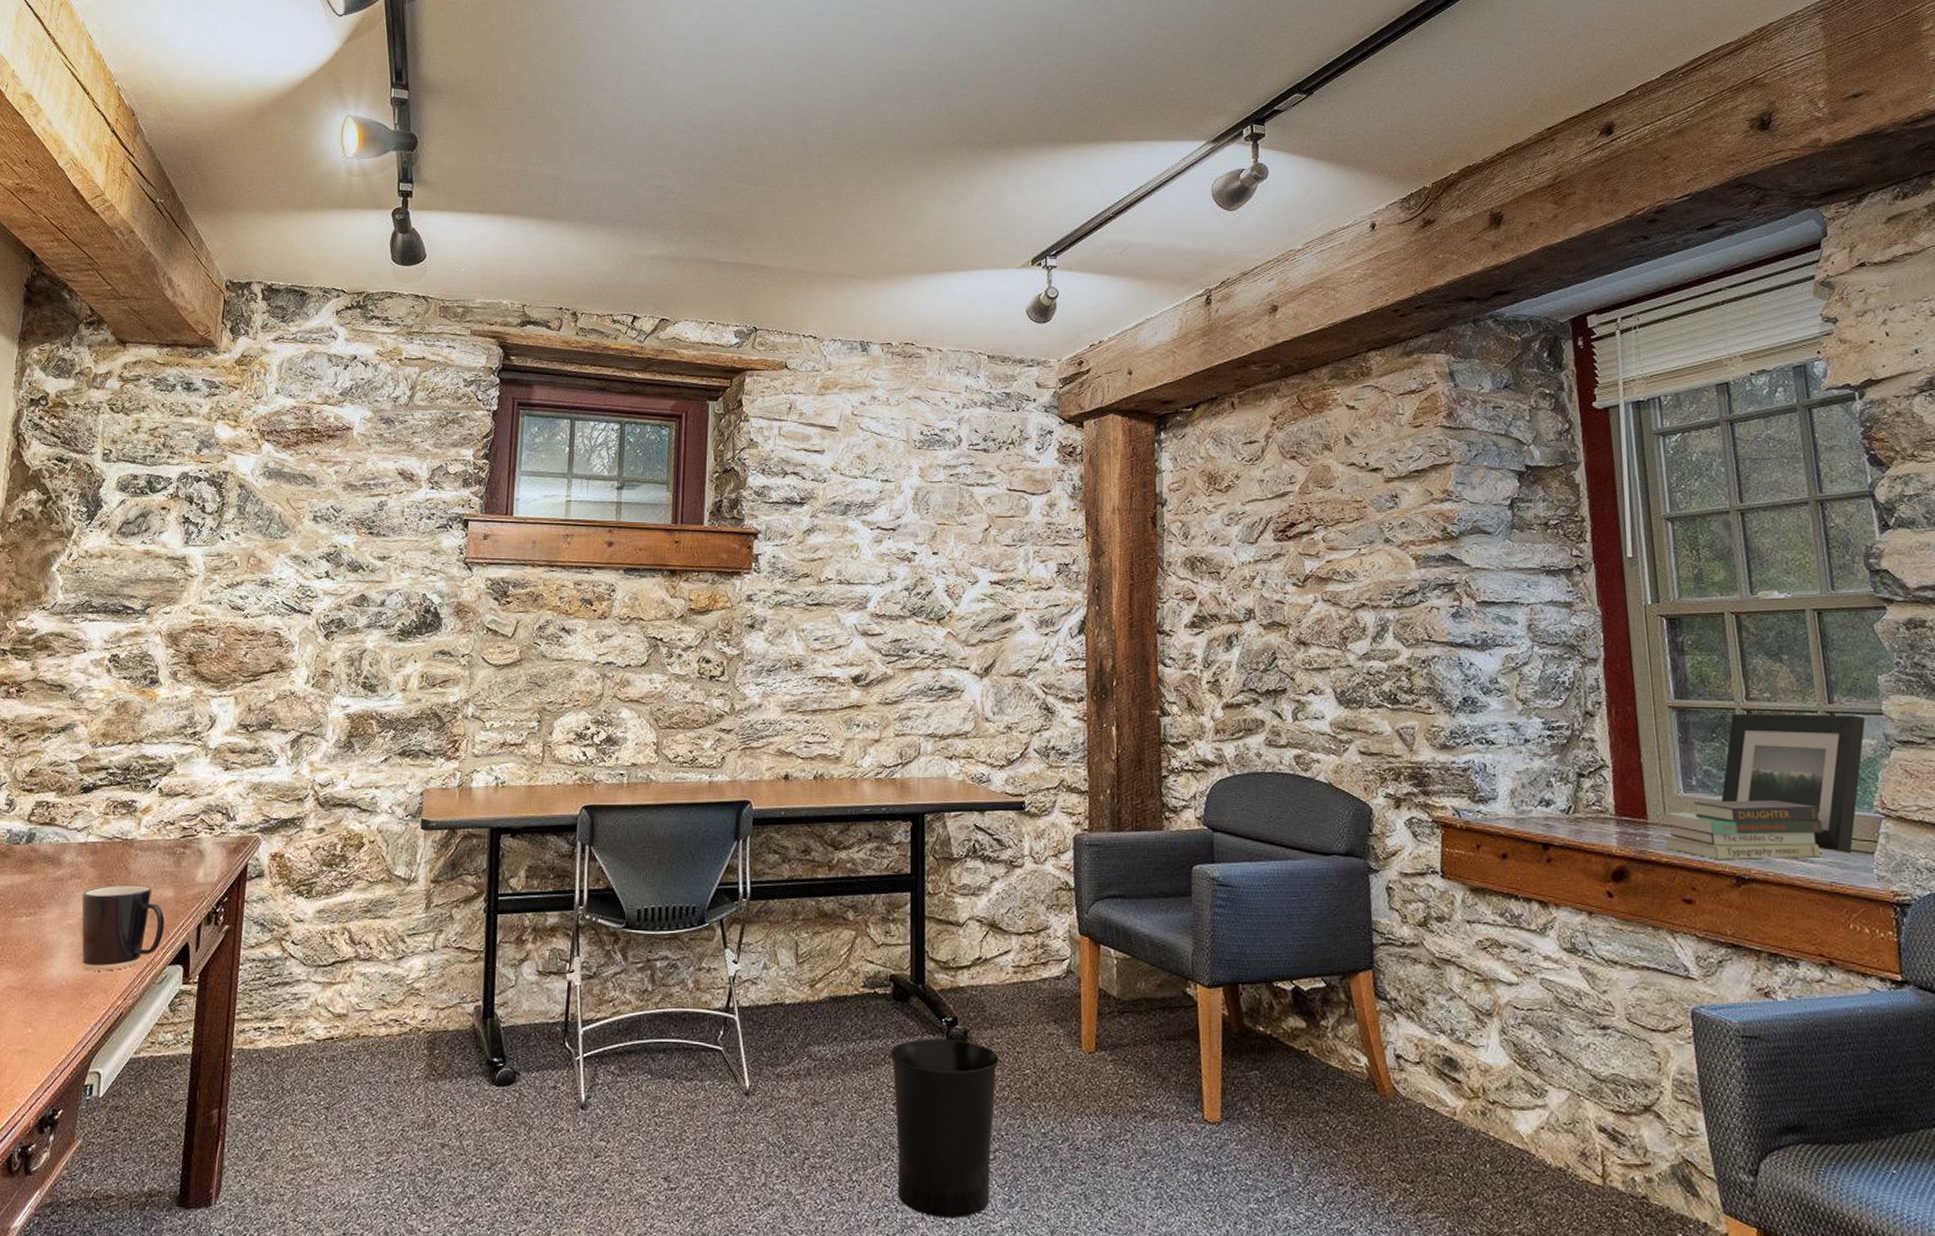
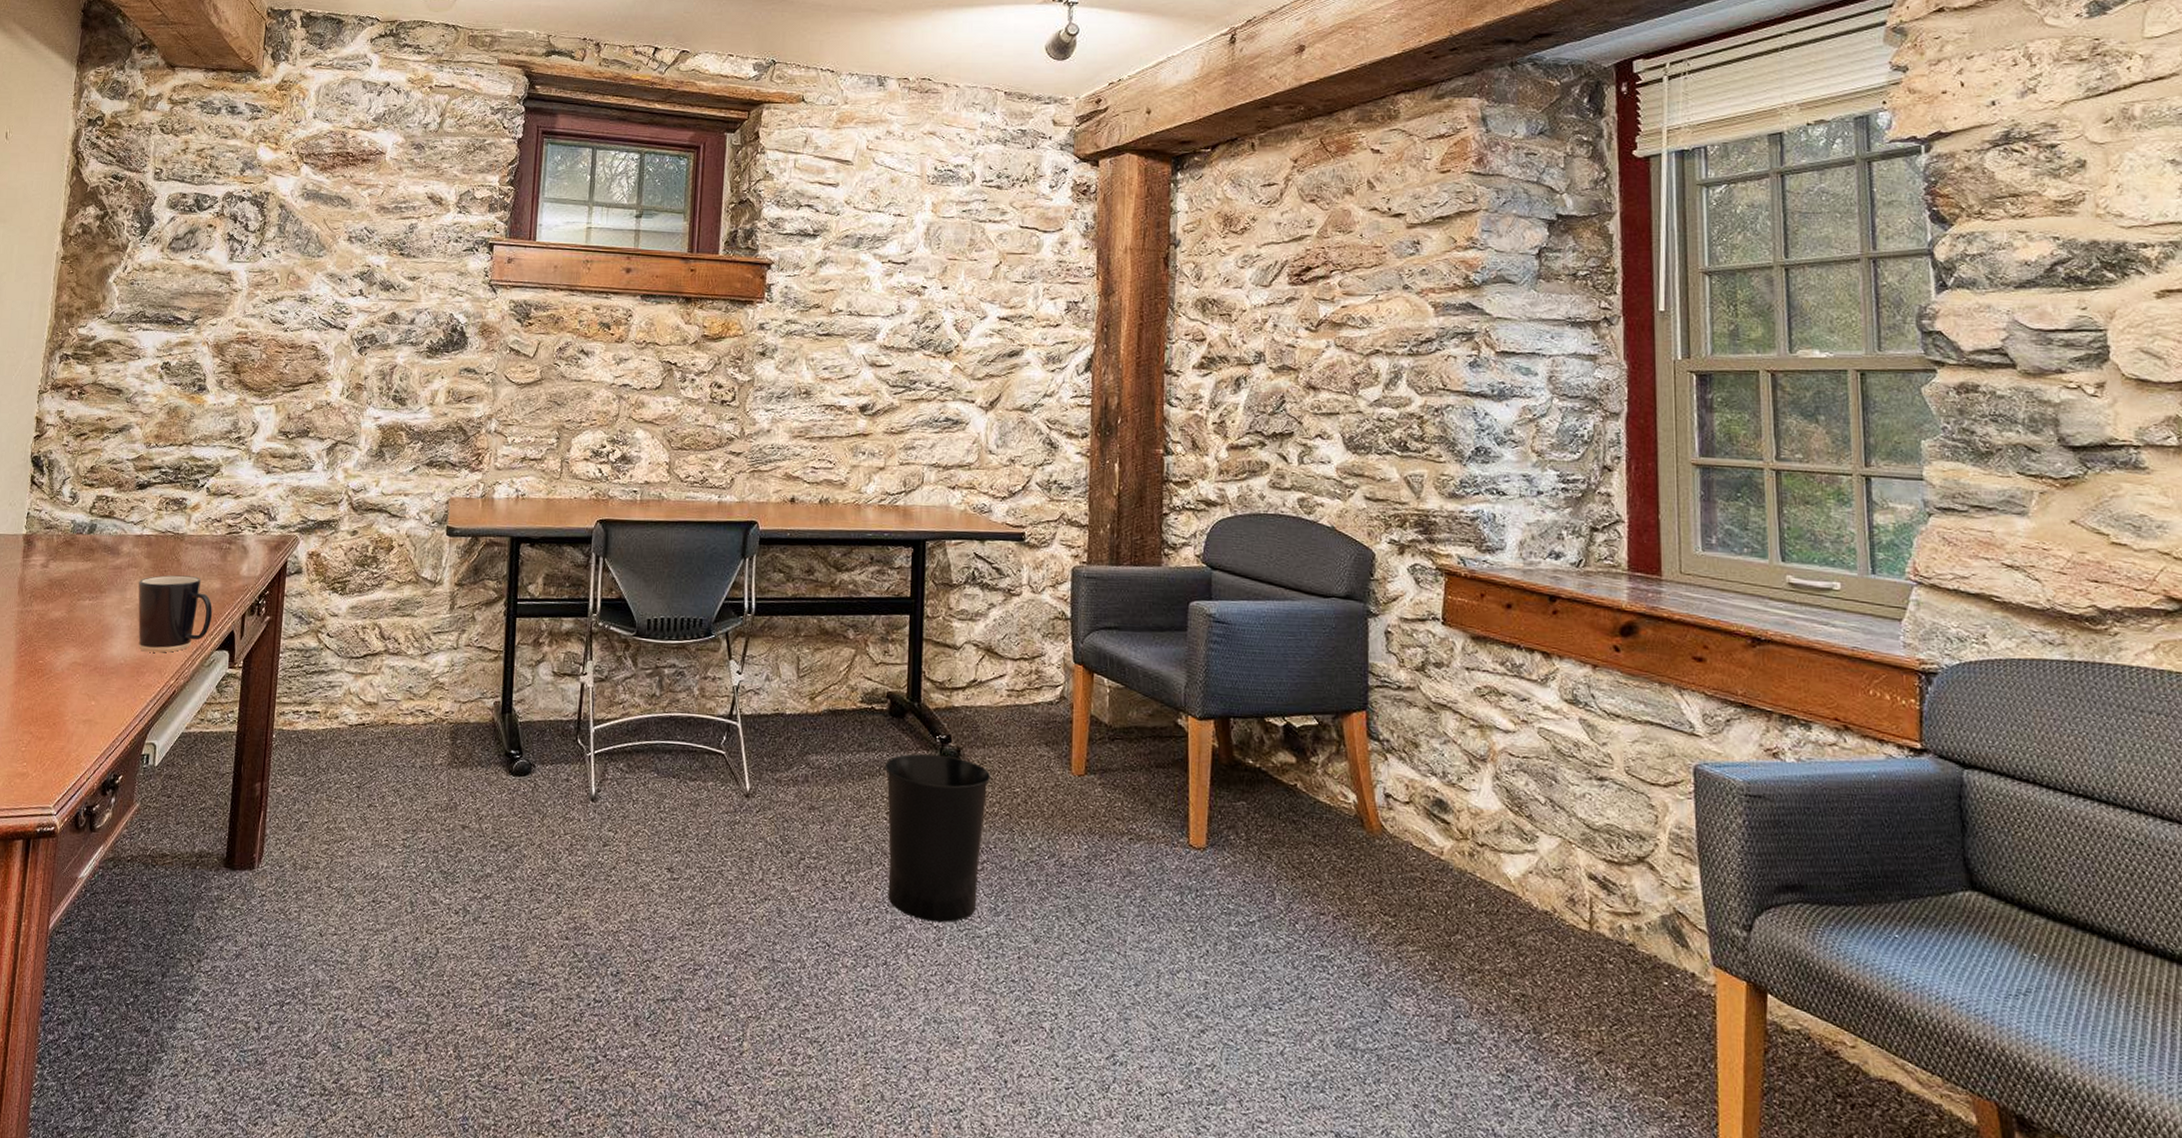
books: present [1664,800,1823,859] -> none [1678,560,1849,622]
picture frame: present [1721,713,1866,854] -> none [1742,473,1904,620]

